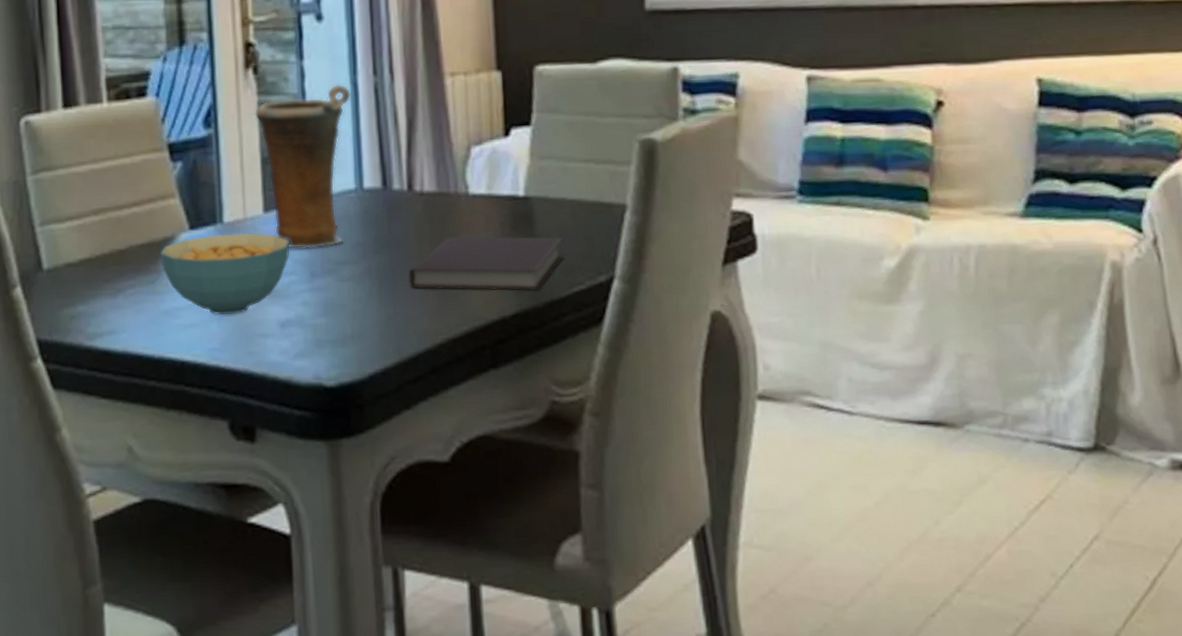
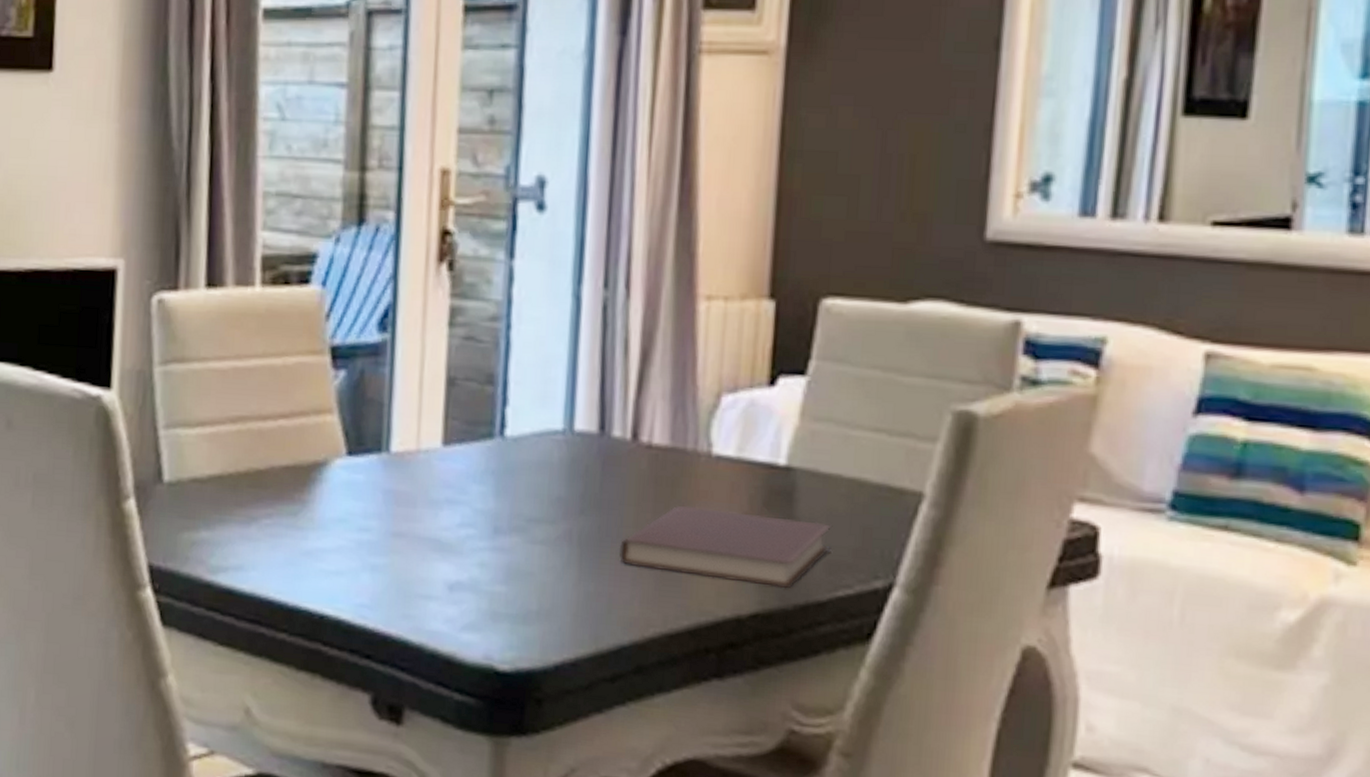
cereal bowl: present [160,232,290,315] -> none [307,465,471,567]
vase: present [254,84,352,250] -> none [443,294,572,499]

